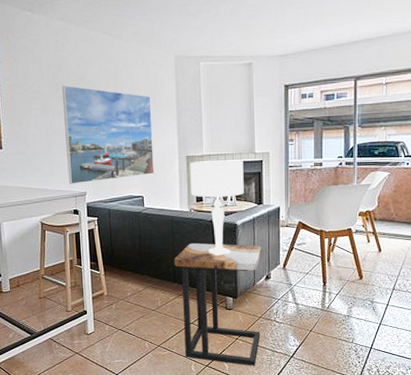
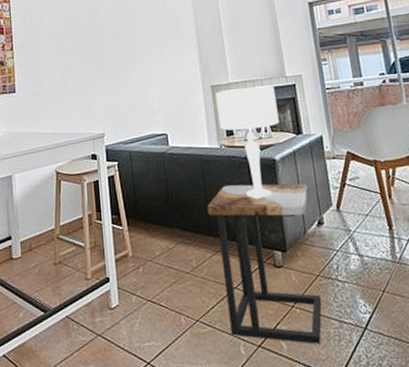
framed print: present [61,85,154,184] -> none [76,21,177,126]

